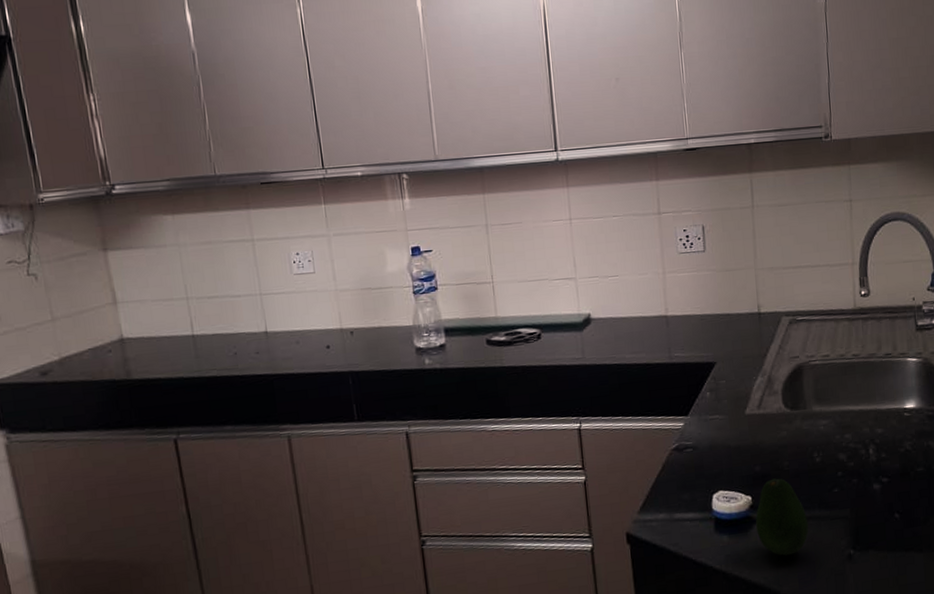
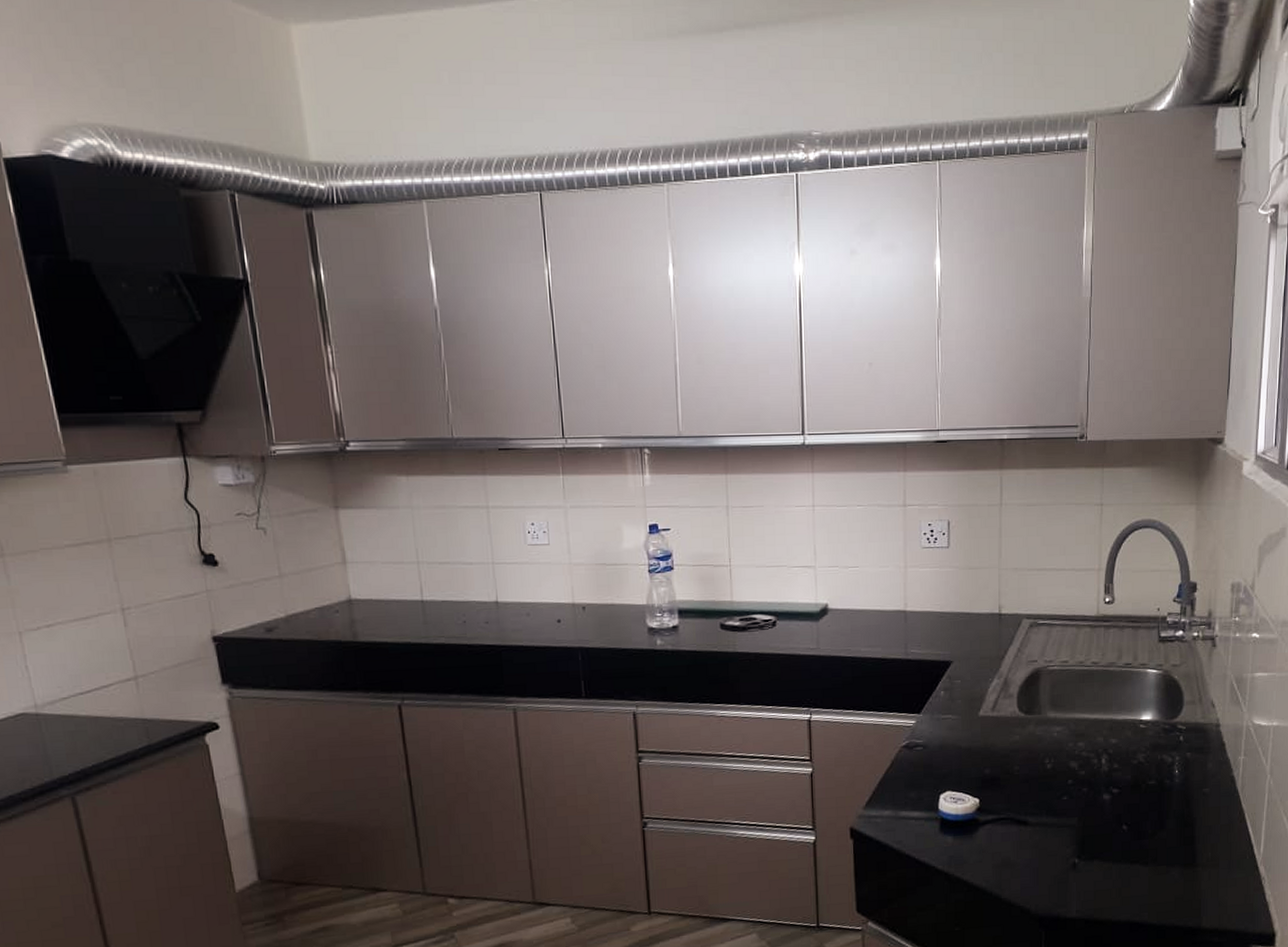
fruit: present [755,478,809,556] -> none [981,782,1035,861]

